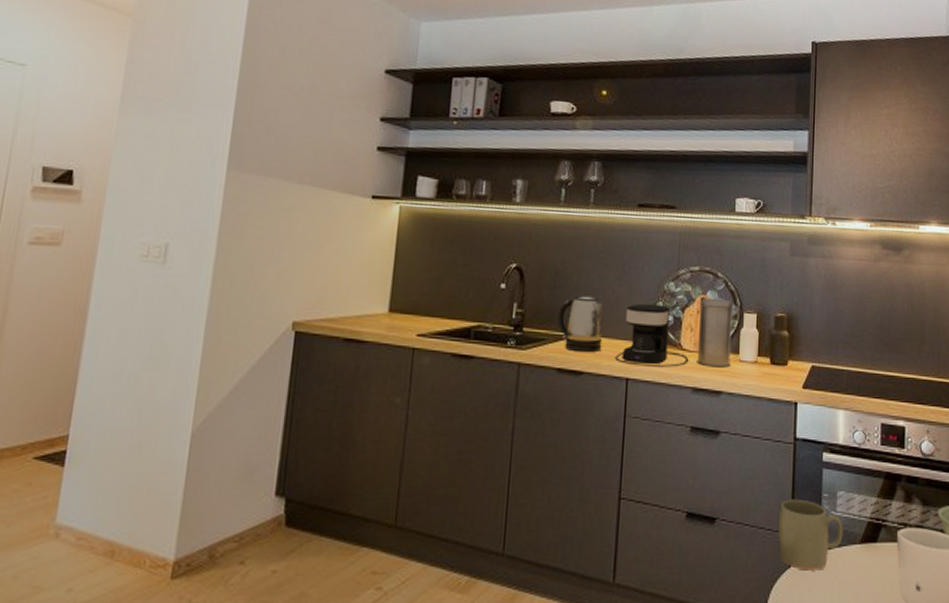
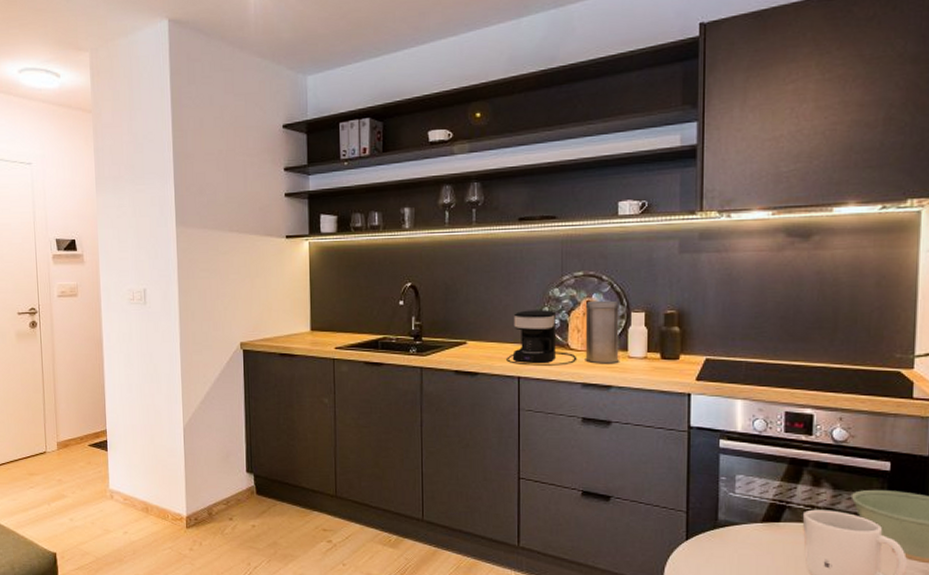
kettle: present [557,296,605,352] -> none [451,306,494,355]
mug: present [777,499,844,571] -> none [673,481,743,544]

